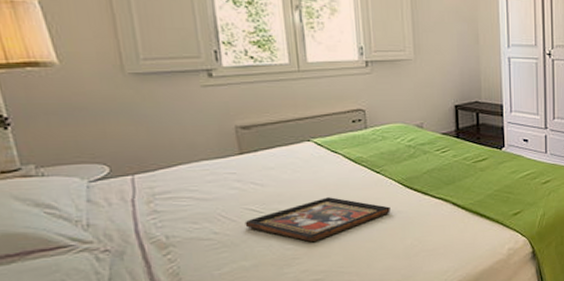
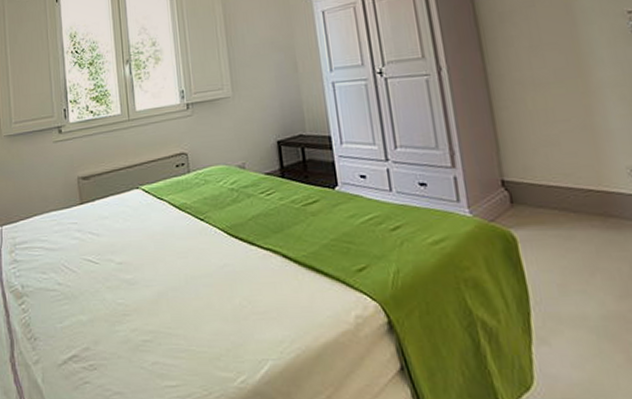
decorative tray: present [244,197,391,243] -> none [83,247,216,298]

